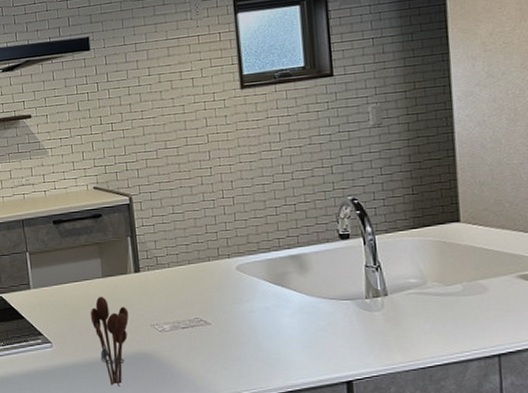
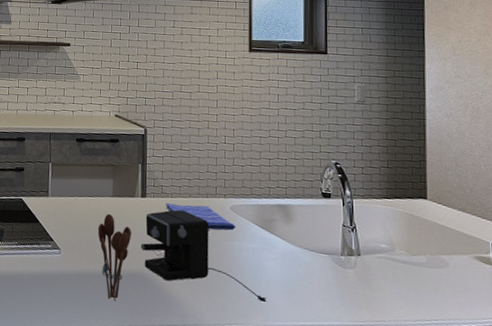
coffee maker: none [139,279,288,362] -> present [140,209,268,303]
dish towel: none [163,270,245,295] -> present [166,202,236,231]

